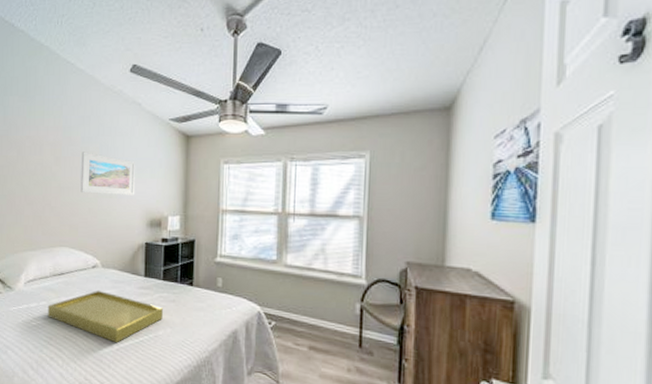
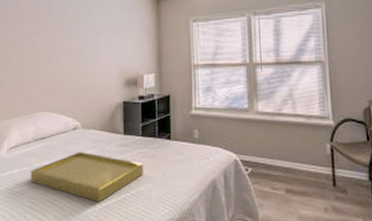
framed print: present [80,152,136,195] -> none [59,20,111,59]

